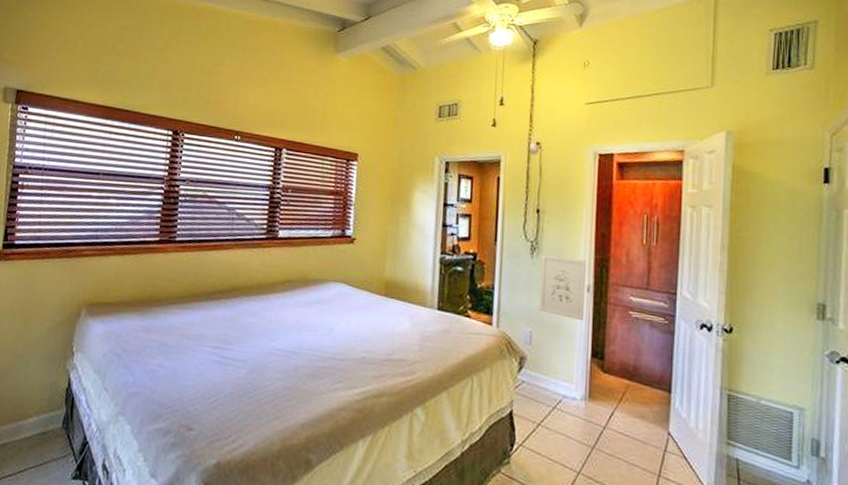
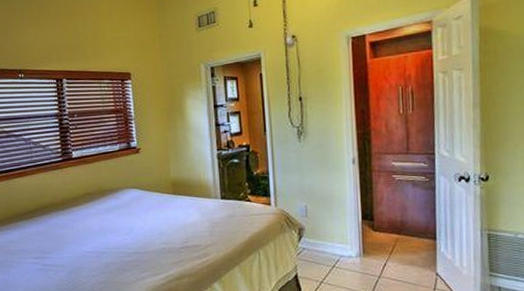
wall art: present [539,255,587,322] -> none [308,135,352,190]

